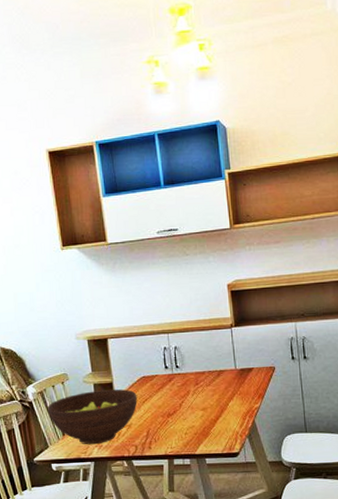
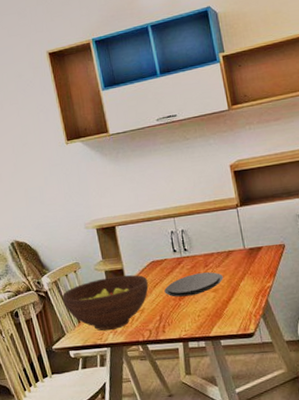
plate: none [153,390,213,414] -> present [164,272,223,297]

